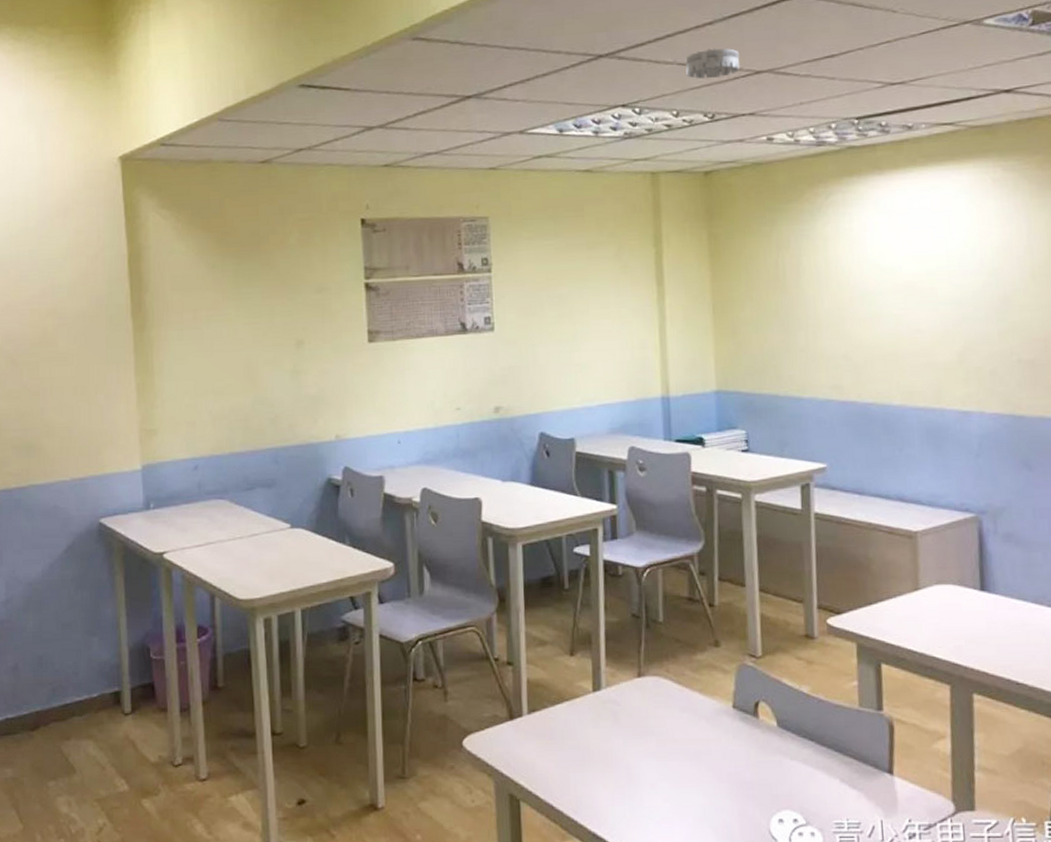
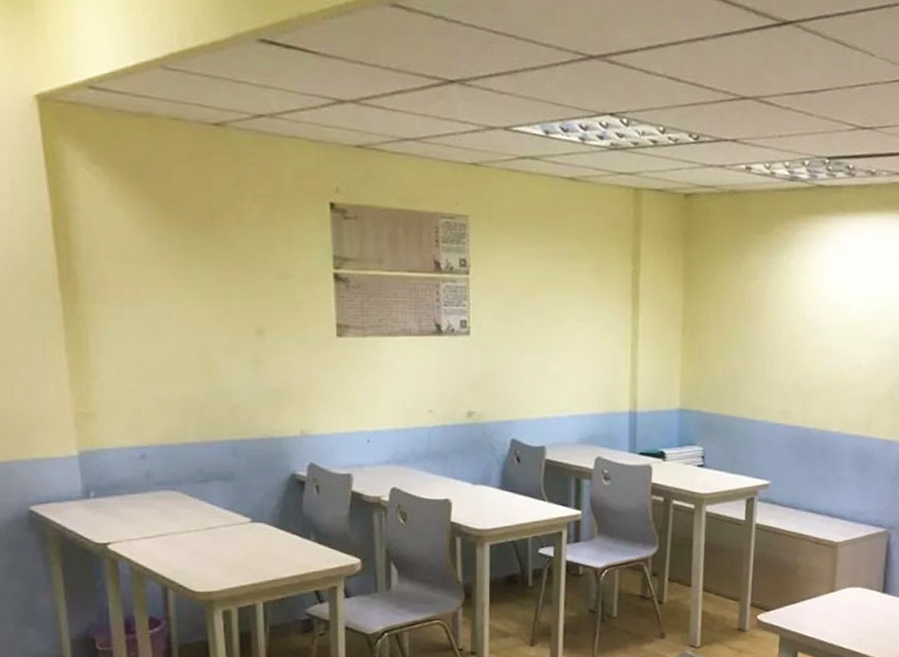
smoke detector: present [685,48,740,79] -> none [675,65,728,98]

